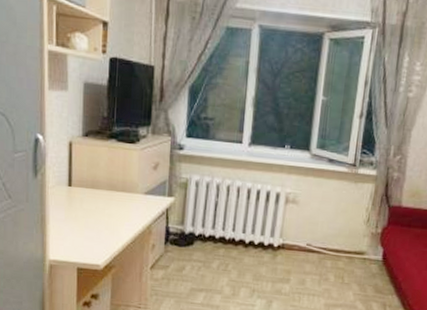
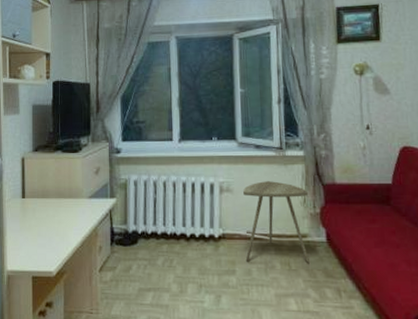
side table: none [301,196,374,278] -> present [243,181,309,263]

